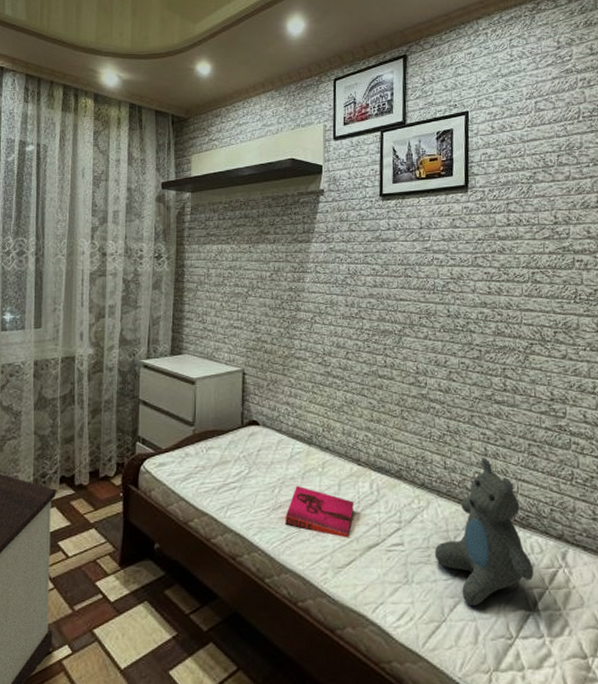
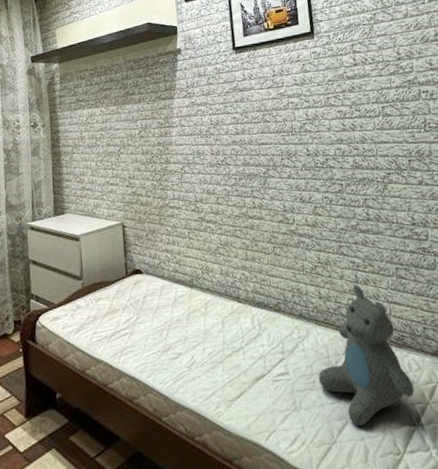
hardback book: present [285,485,355,538] -> none [175,326,239,373]

